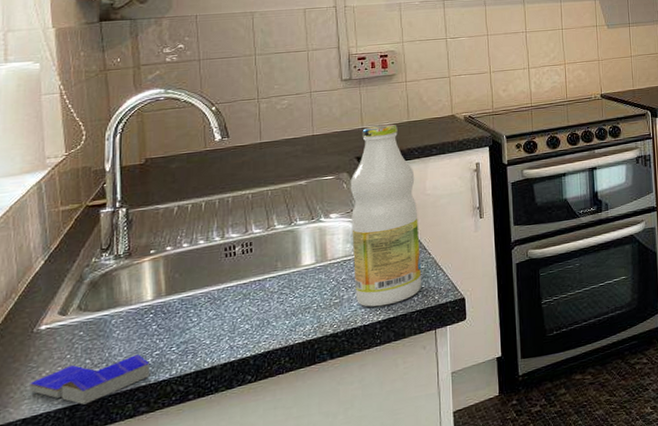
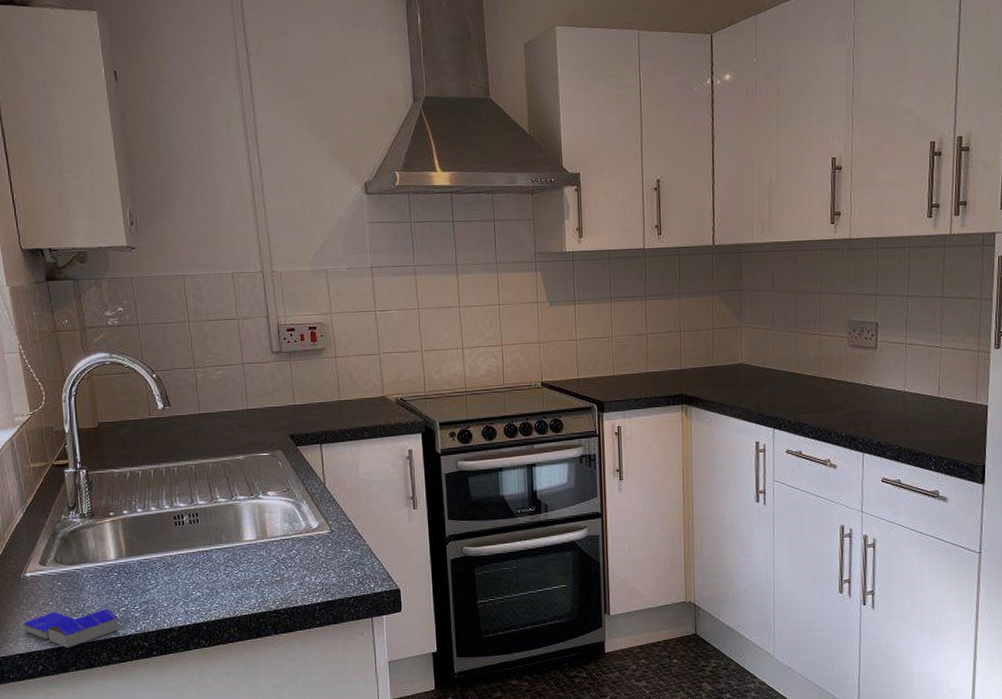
bottle: present [350,124,422,307] -> none [285,402,358,589]

